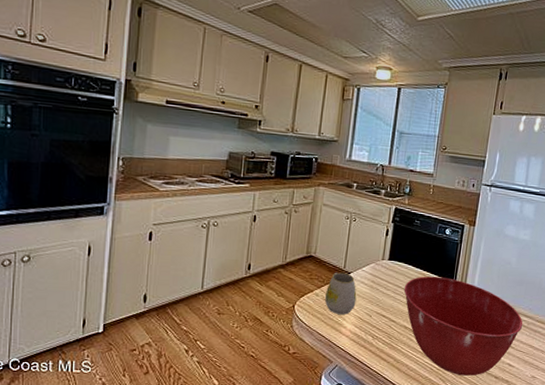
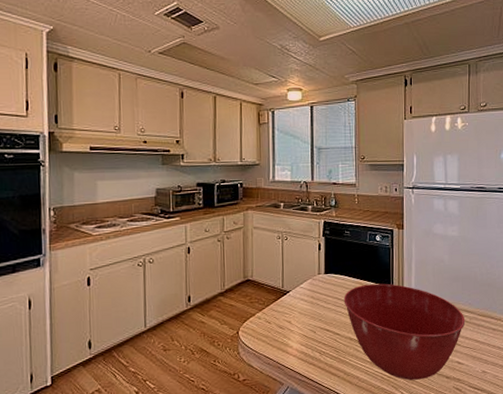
mug: present [324,272,357,315] -> none [267,292,299,335]

